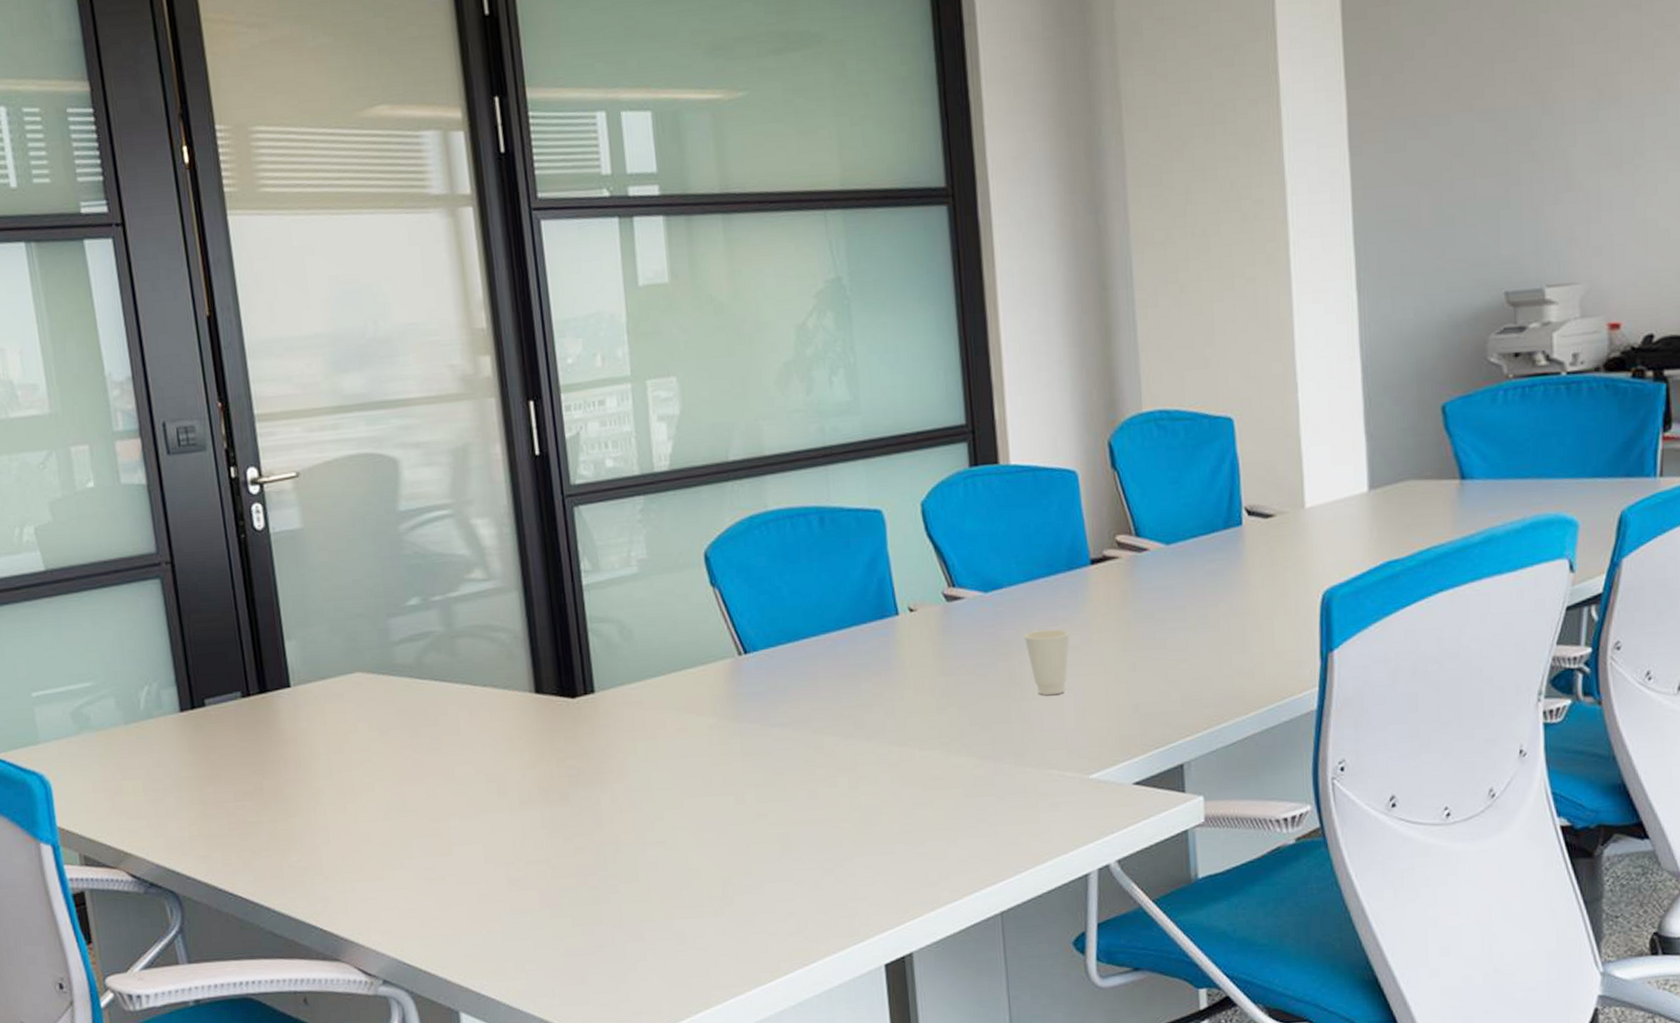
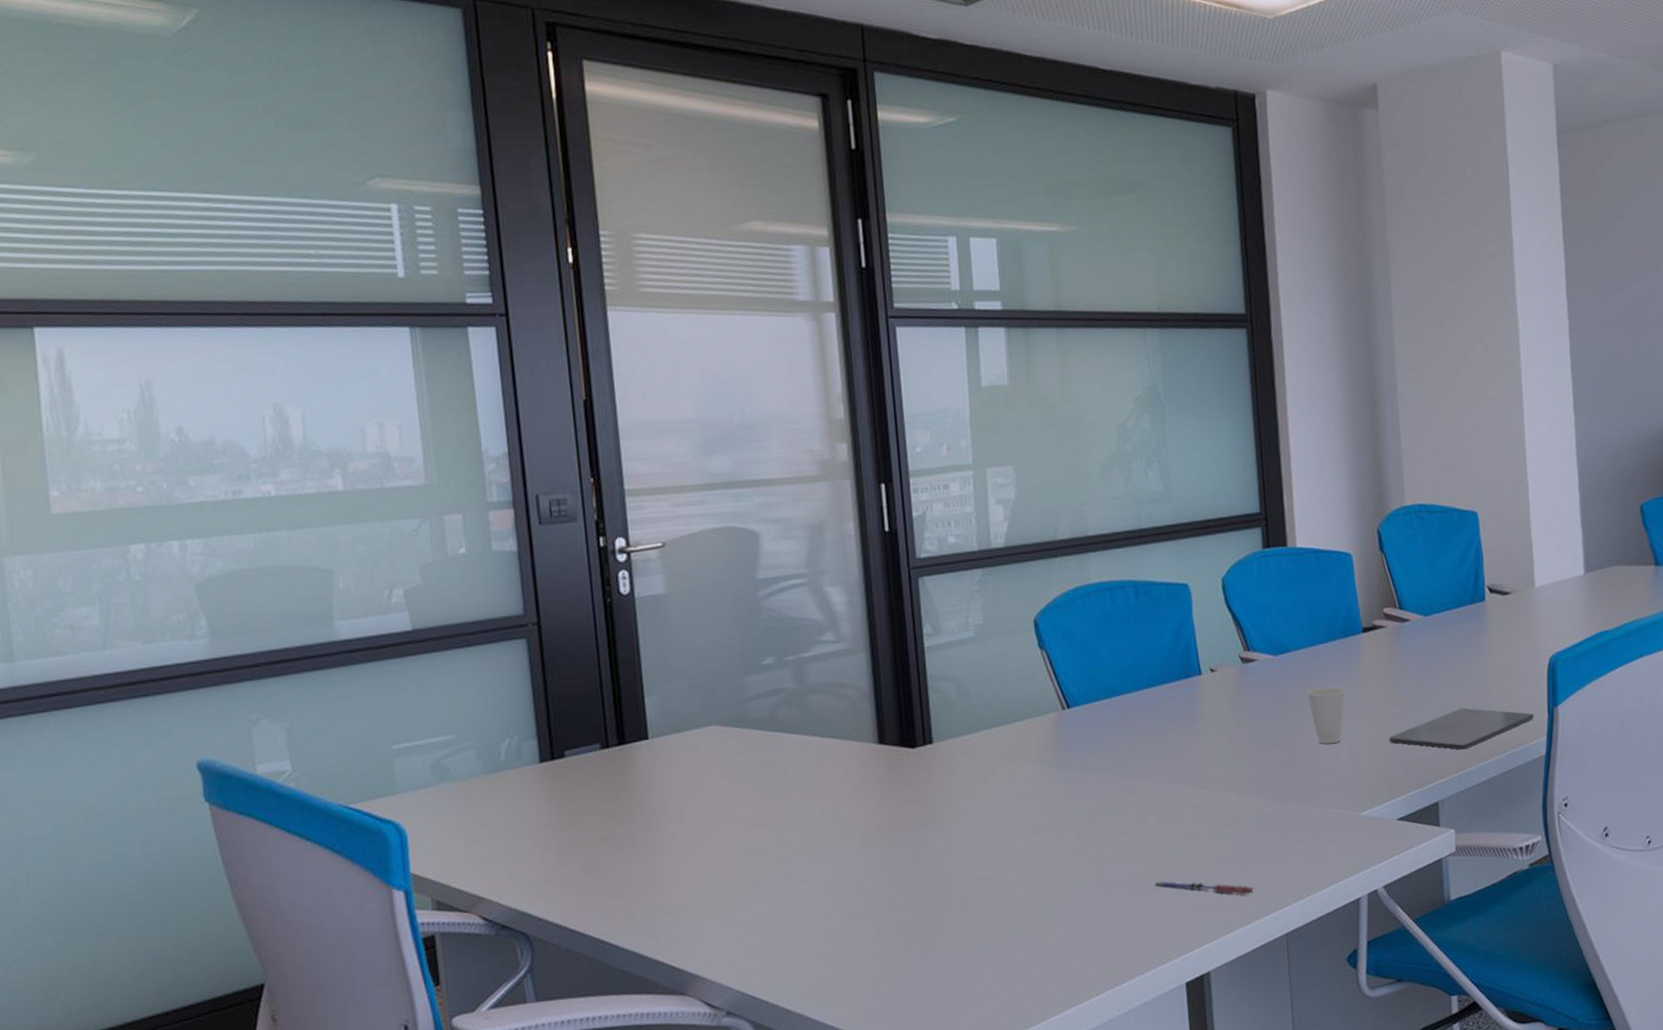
pen: none [847,850,963,868] -> present [1154,881,1254,896]
tablet: none [1123,653,1303,703] -> present [1389,708,1534,750]

